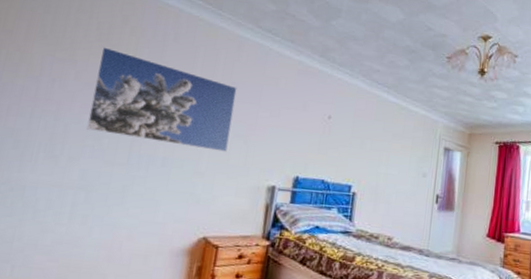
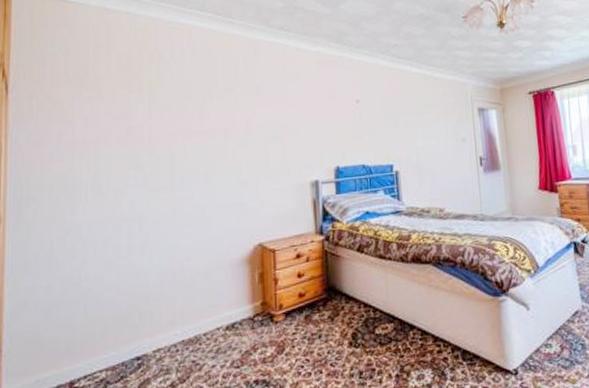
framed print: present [87,46,237,152] -> none [125,77,264,161]

